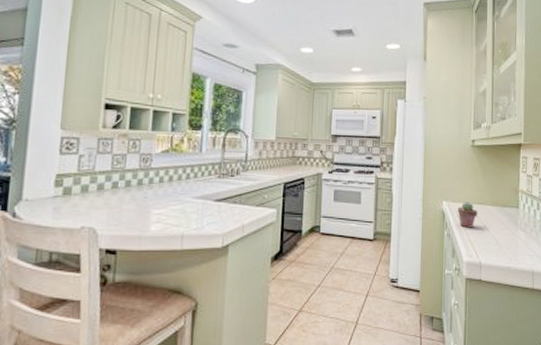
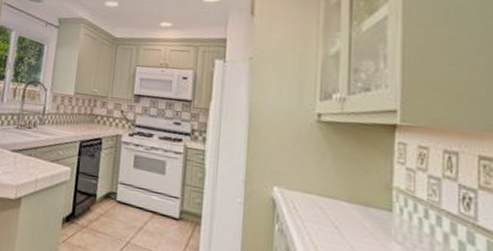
potted succulent: present [458,202,478,228] -> none [295,191,326,227]

